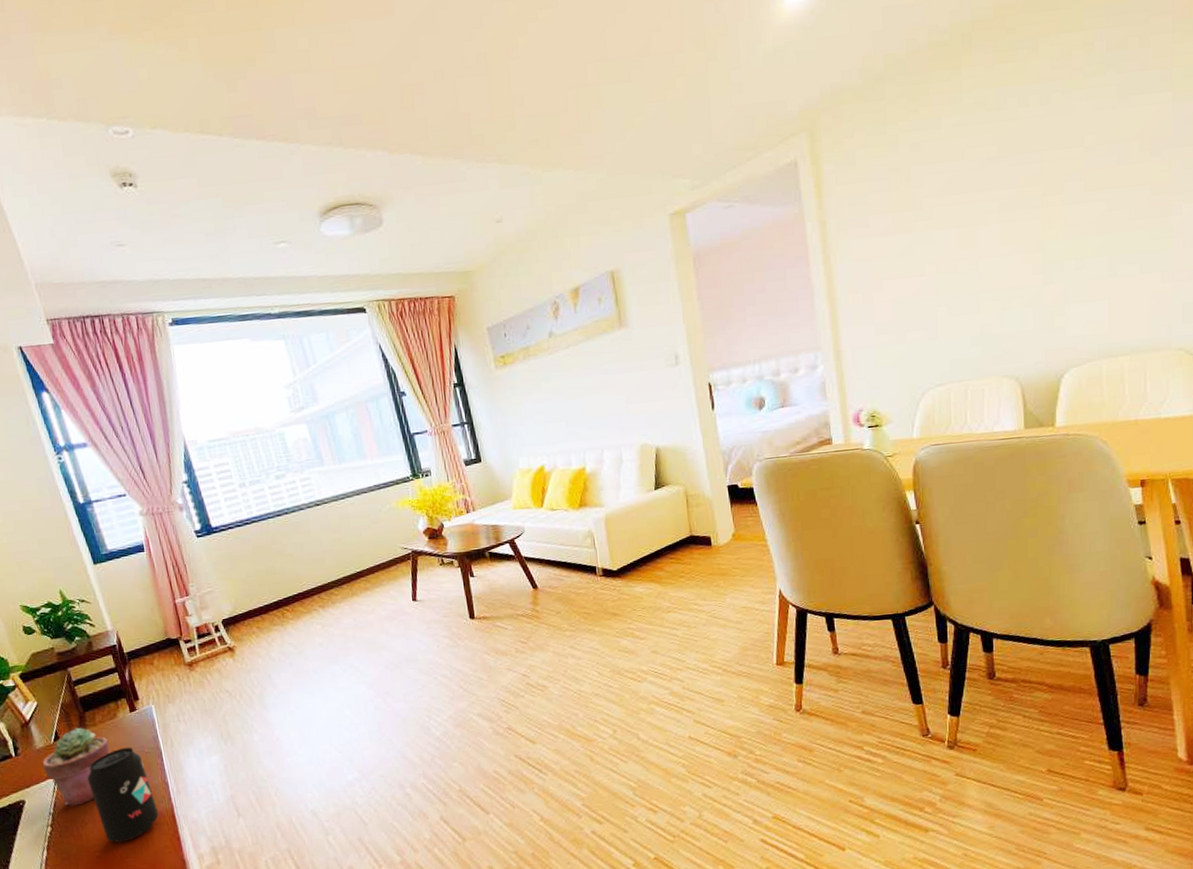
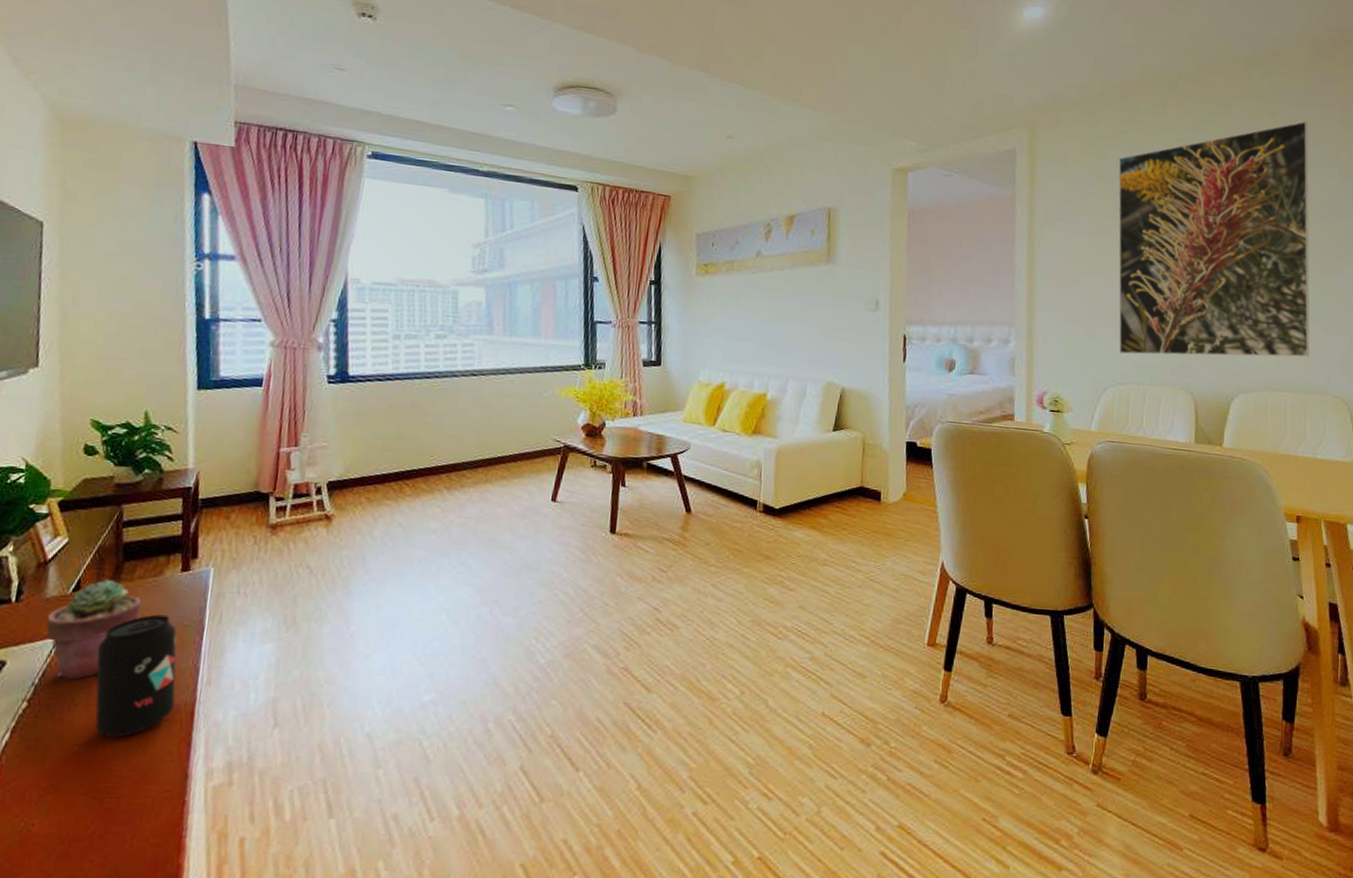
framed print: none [912,42,1146,355] -> present [1118,121,1310,357]

